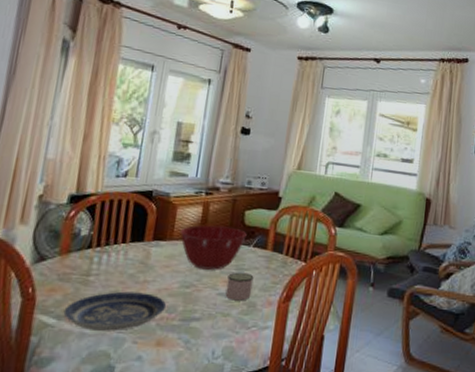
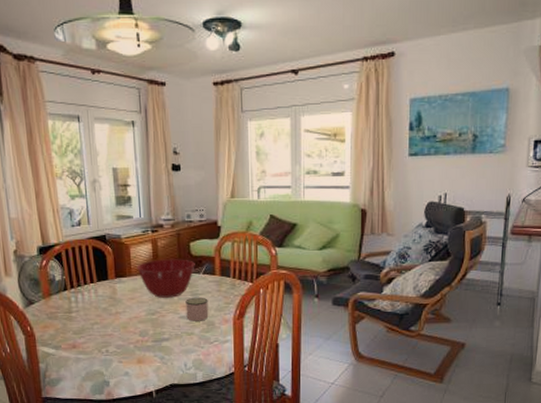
plate: present [63,291,167,331] -> none [59,322,139,355]

